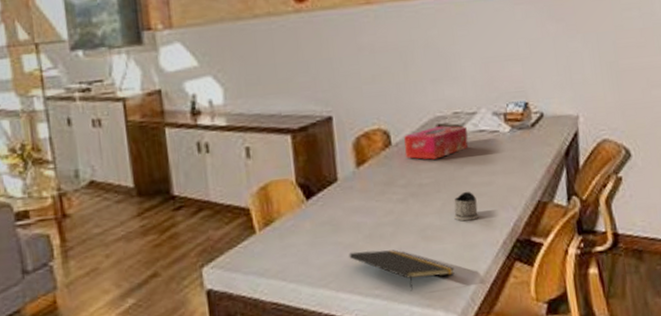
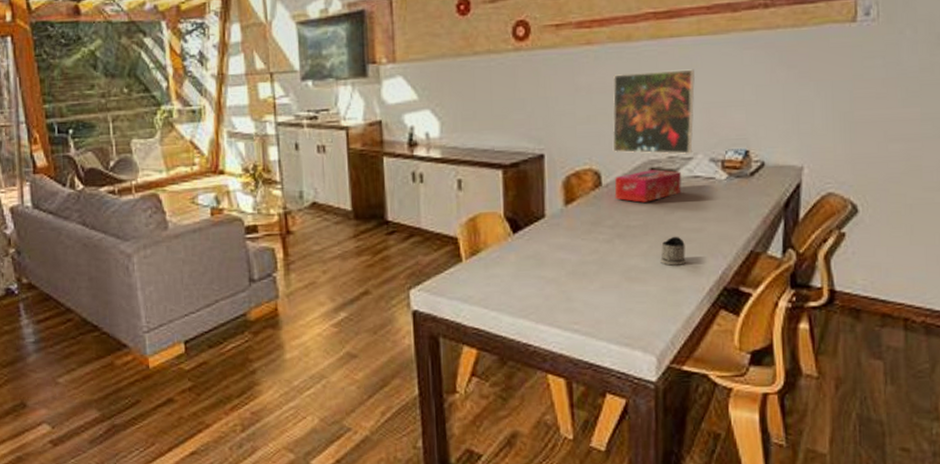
notepad: present [349,249,455,291] -> none [551,286,656,329]
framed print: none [394,25,475,111] -> present [612,69,696,155]

